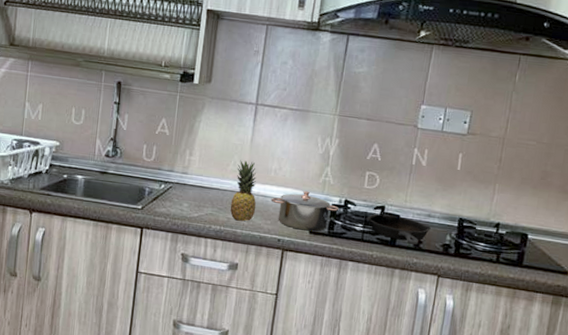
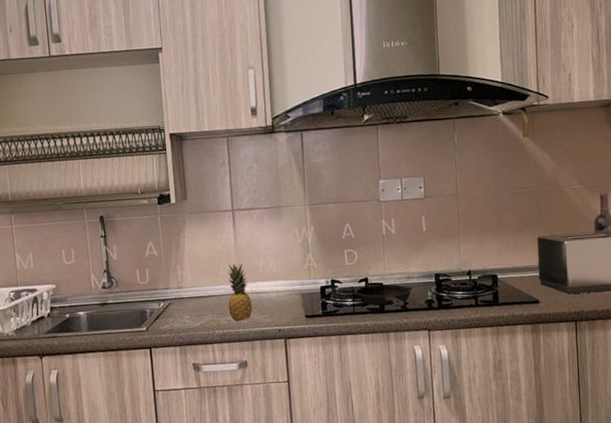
cooking pot: present [271,190,339,232] -> none [264,279,328,317]

